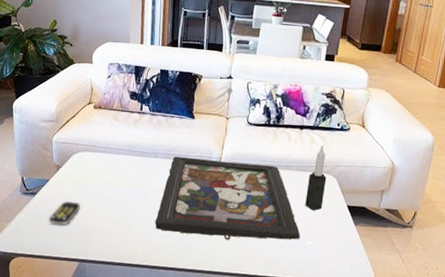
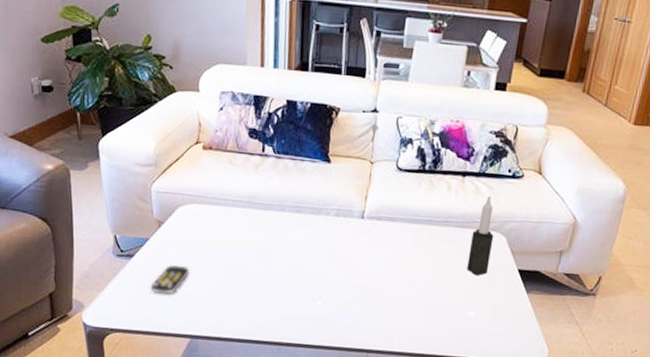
board game: present [155,156,300,240] -> none [282,209,460,312]

